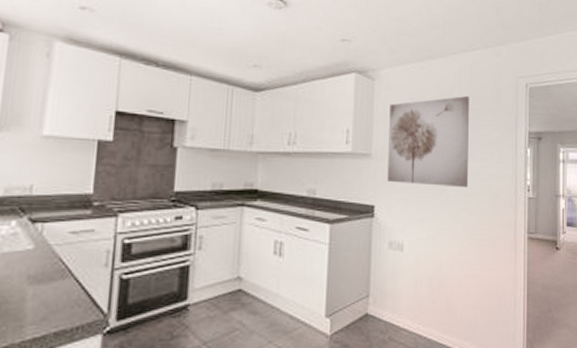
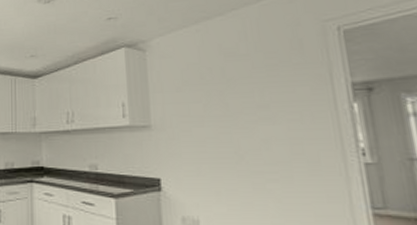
wall art: present [387,95,469,187] -> none [165,51,273,155]

